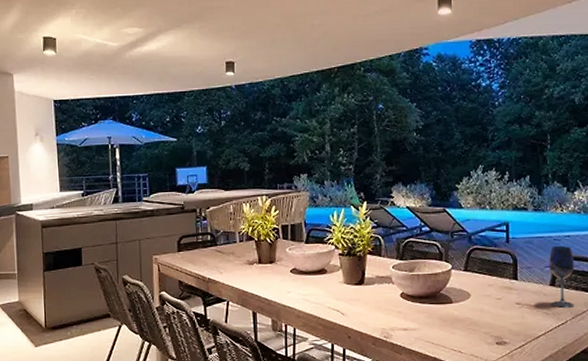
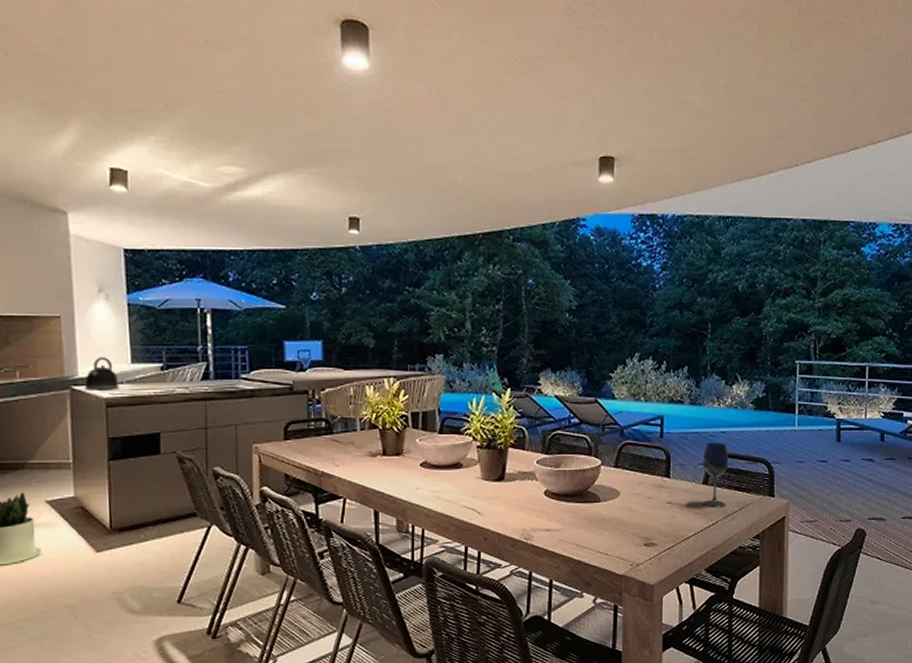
kettle: none [26,187,51,215] -> present [84,357,119,390]

